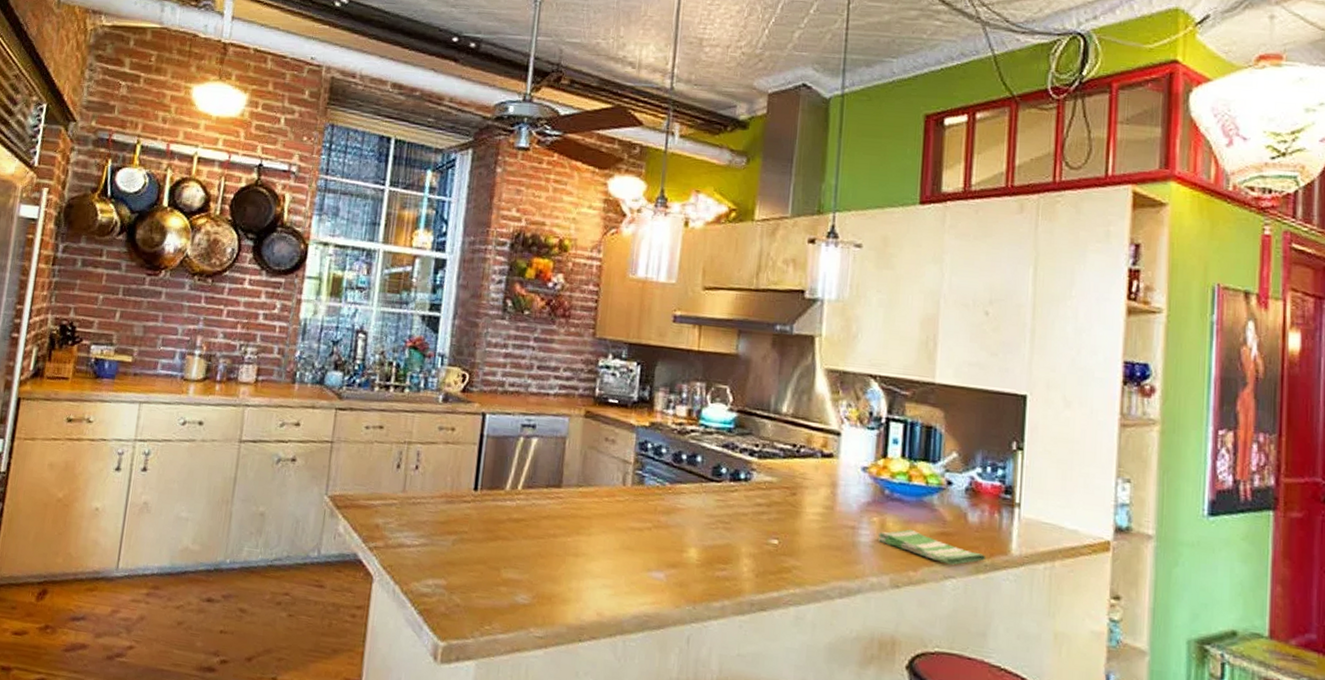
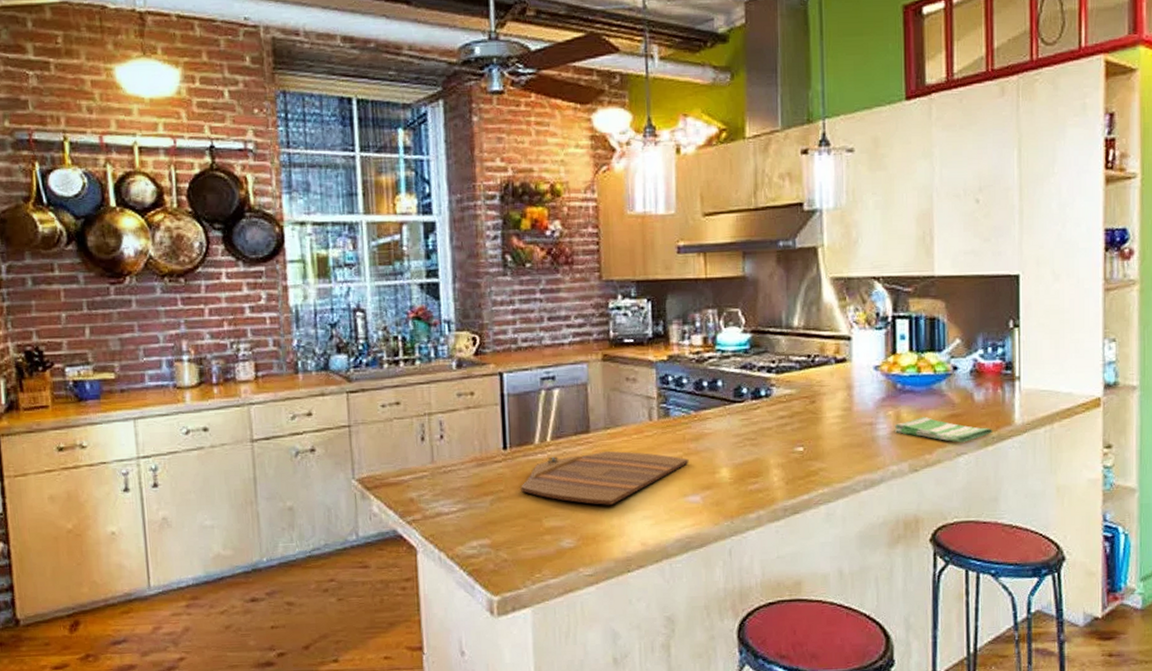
cutting board: none [484,506,658,567] -> present [521,451,689,505]

